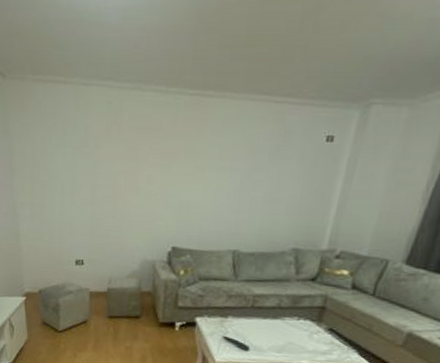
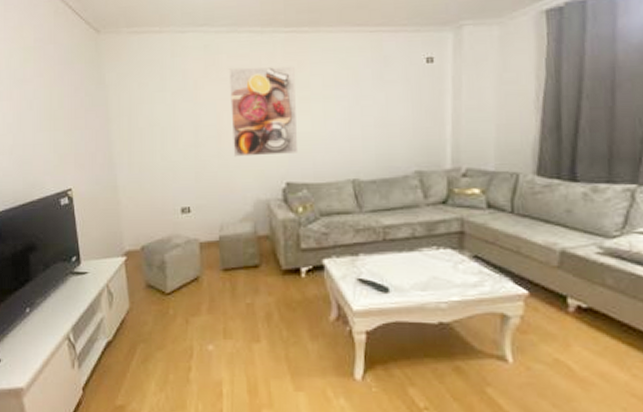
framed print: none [126,129,194,220] -> present [228,66,297,157]

